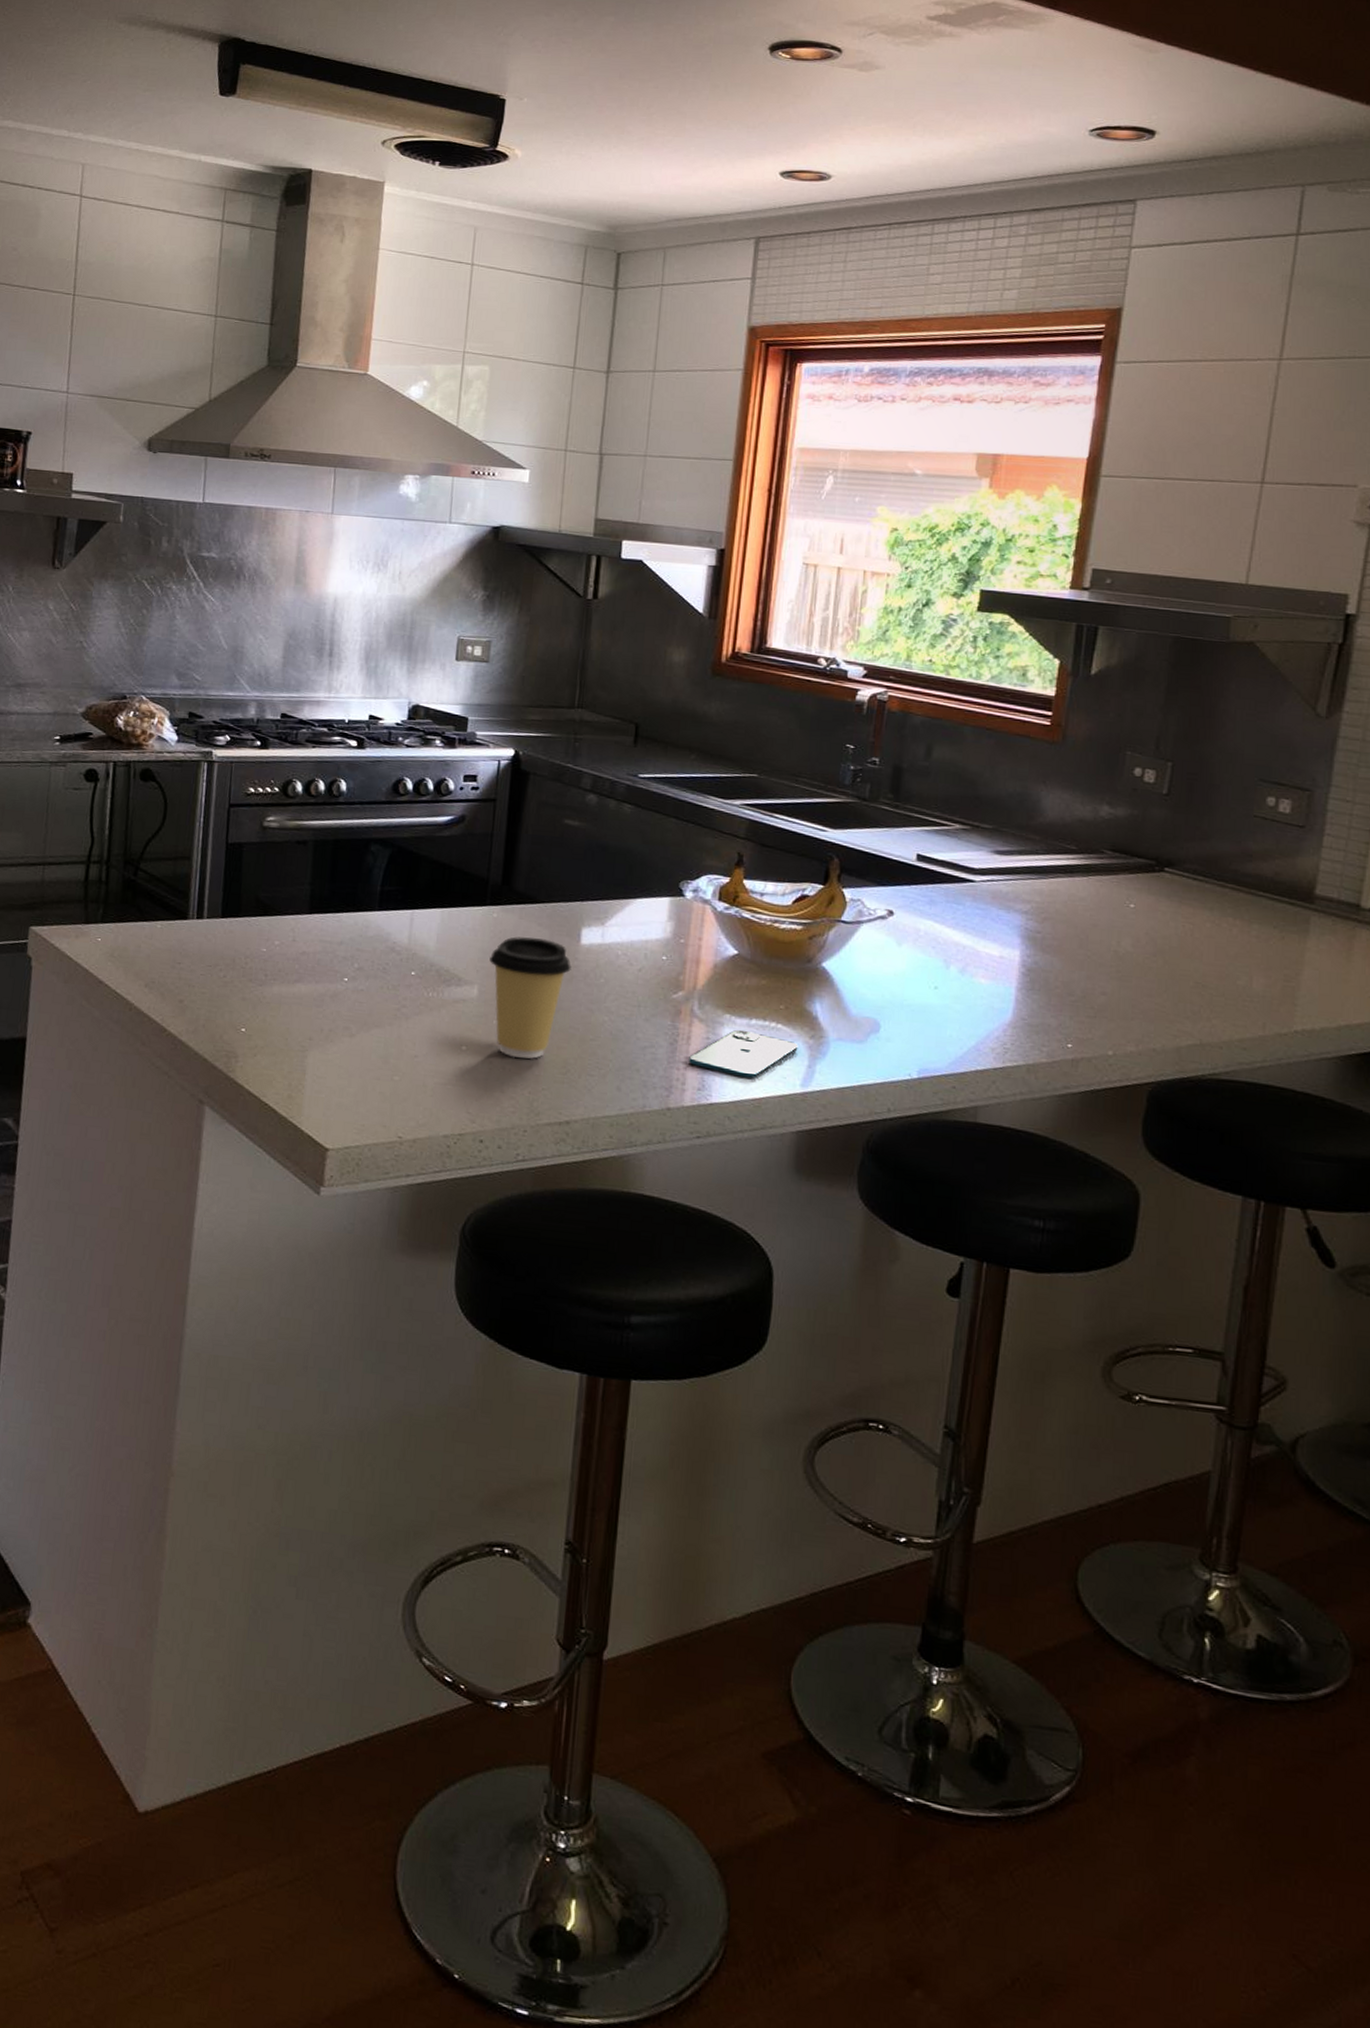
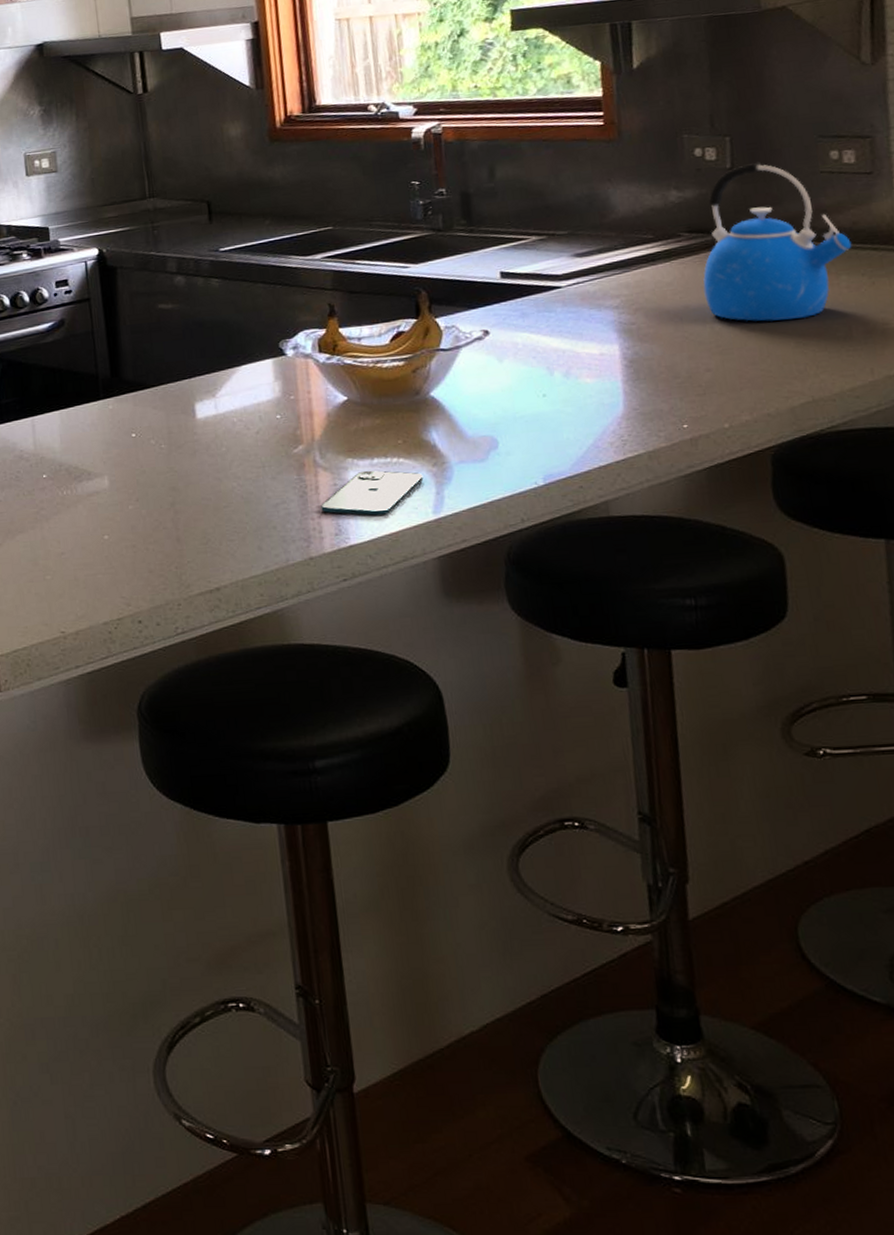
coffee cup: present [489,936,572,1059] -> none [113,420,193,538]
kettle: none [1115,793,1270,960] -> present [703,161,852,322]

